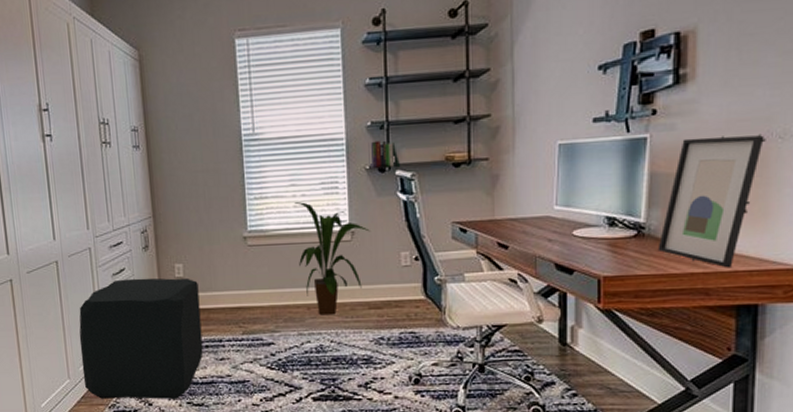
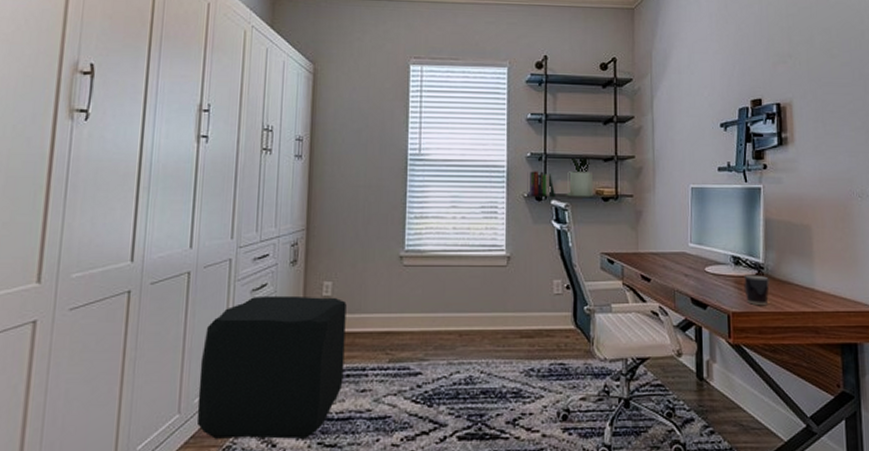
house plant: present [294,202,370,315] -> none [454,224,525,343]
planter: none [410,119,445,167] -> present [565,156,595,198]
mug: none [619,235,651,269] -> present [744,275,769,306]
picture frame: present [657,134,766,268] -> none [775,191,850,309]

